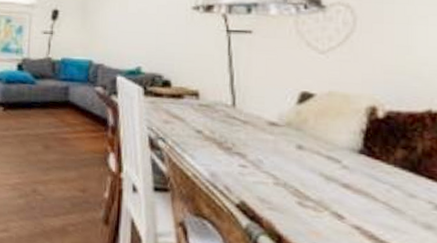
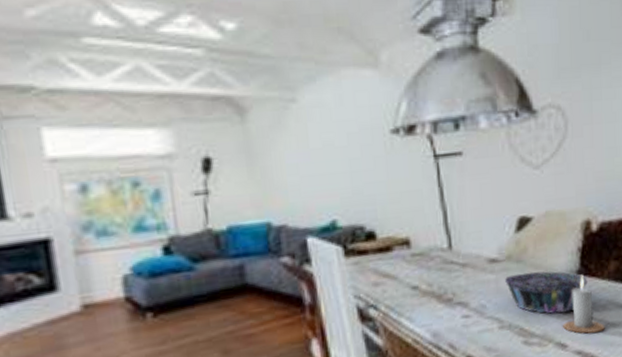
decorative bowl: none [283,140,370,187] -> present [505,271,588,314]
candle: none [341,156,388,214] -> present [563,275,605,334]

